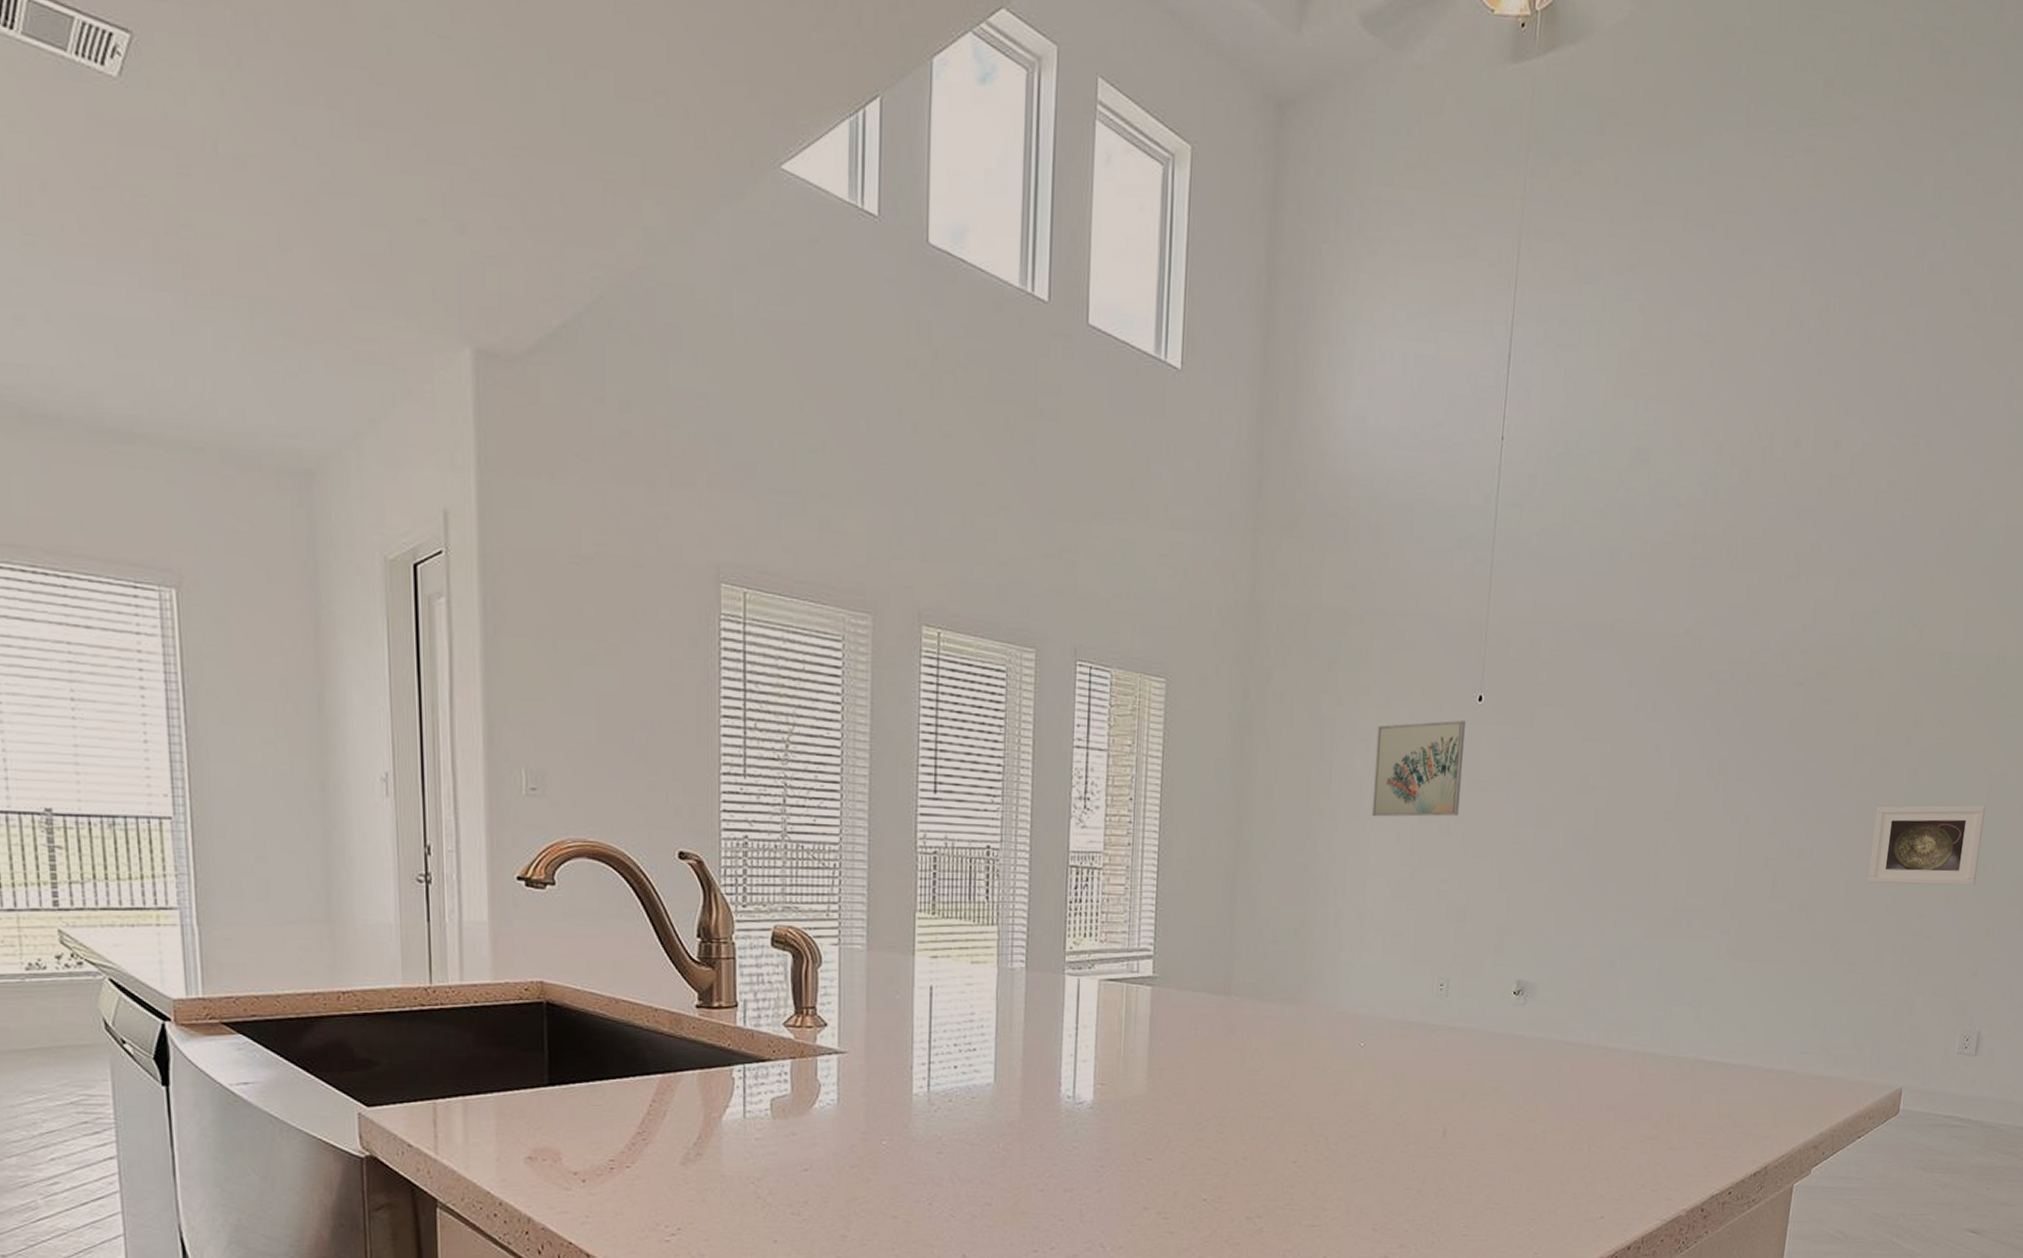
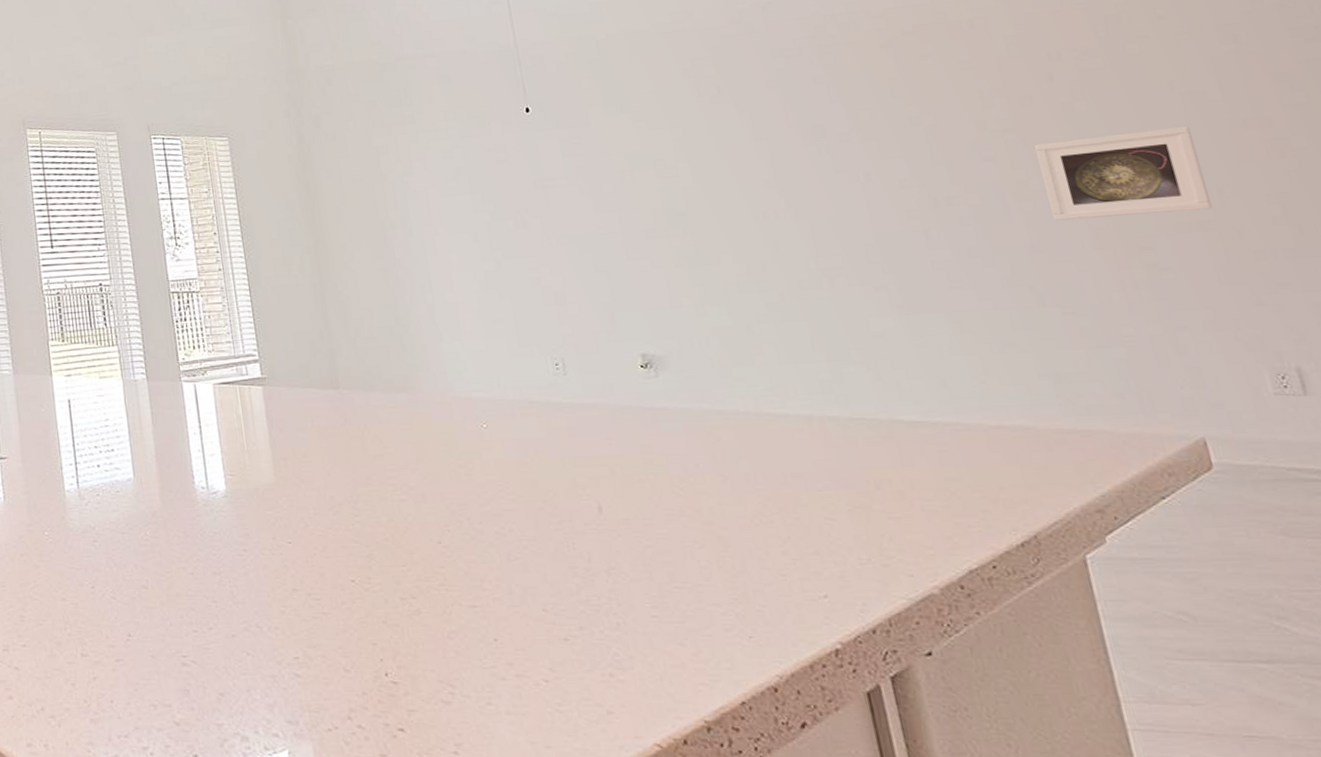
wall art: present [1371,720,1465,817] -> none [430,131,533,222]

